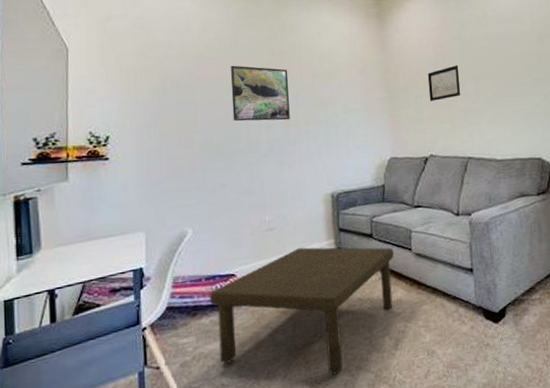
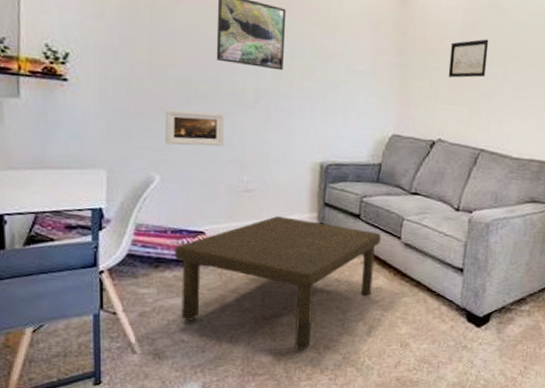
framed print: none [194,164,246,200] -> present [166,109,225,146]

